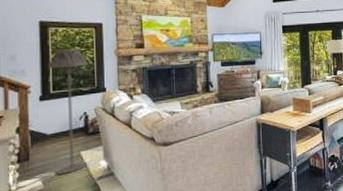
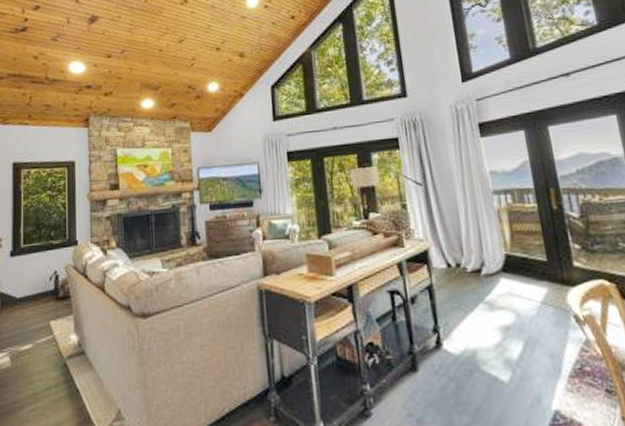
floor lamp: present [47,49,88,175] -> none [19,193,59,350]

